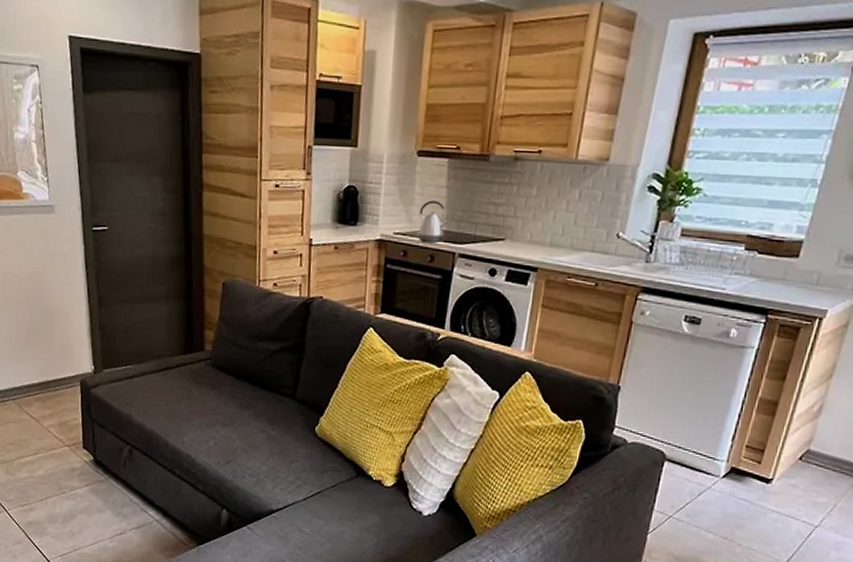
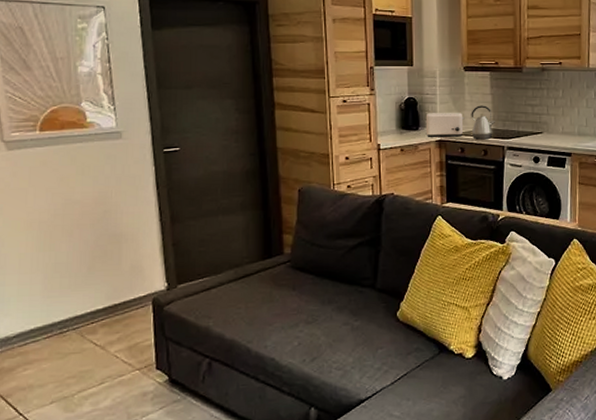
toaster: none [364,206,412,237] -> present [425,113,465,137]

